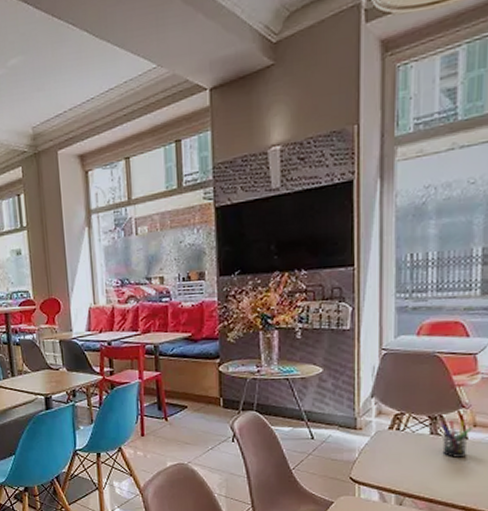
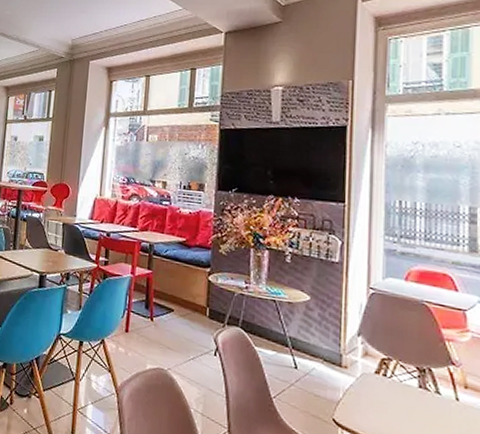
pen holder: present [440,420,472,458] -> none [429,376,463,421]

